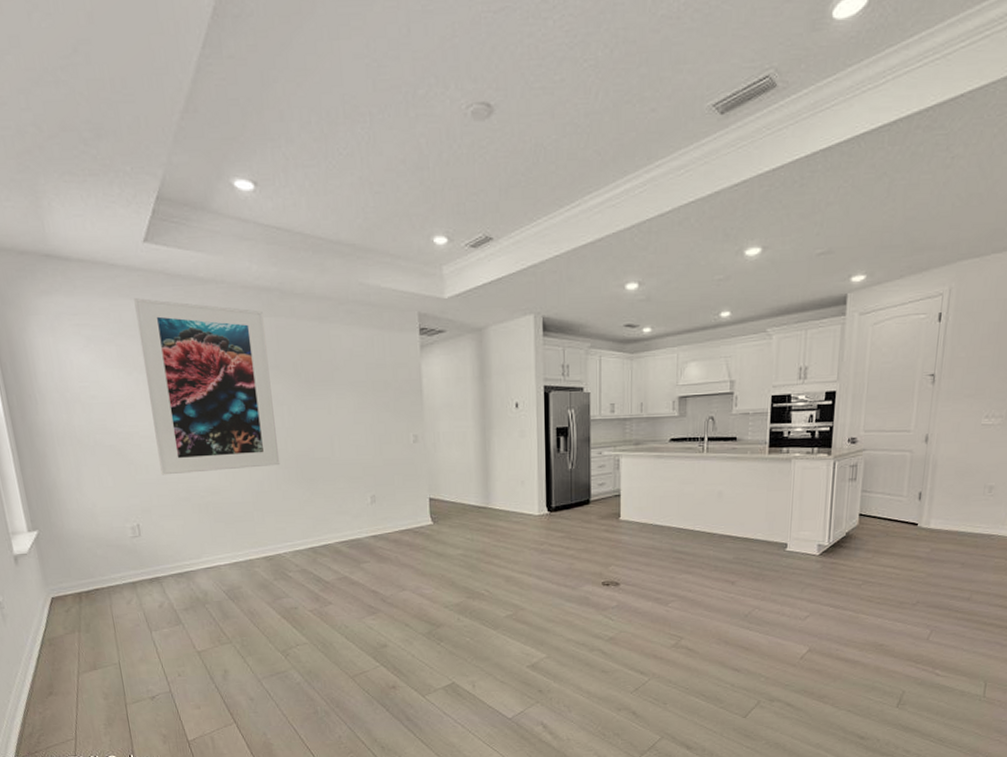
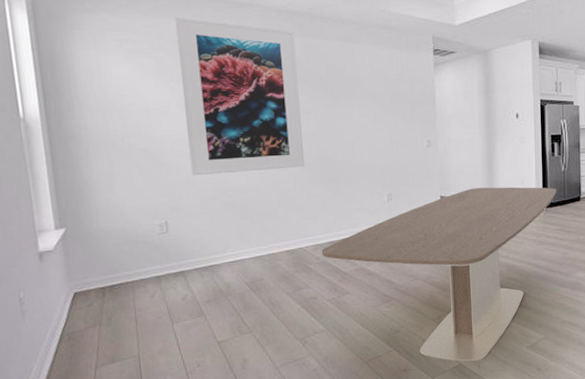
dining table: none [301,488,563,681] -> present [321,187,557,362]

